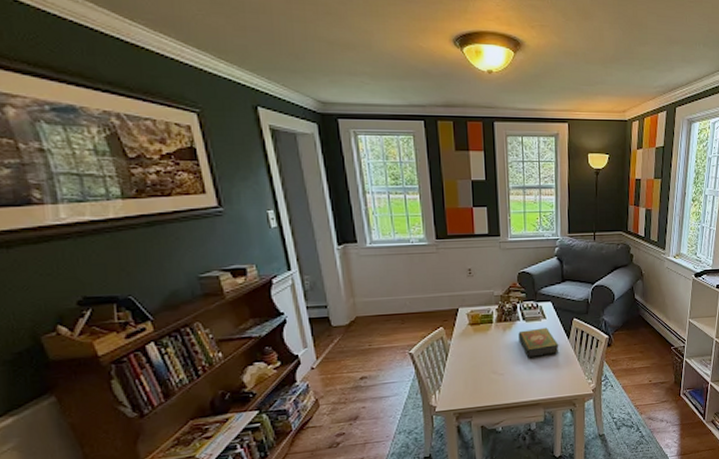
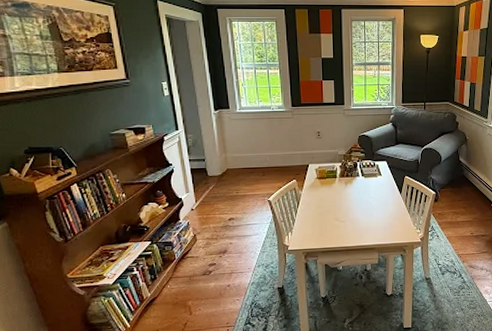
book: present [518,327,559,359] -> none [358,183,392,209]

